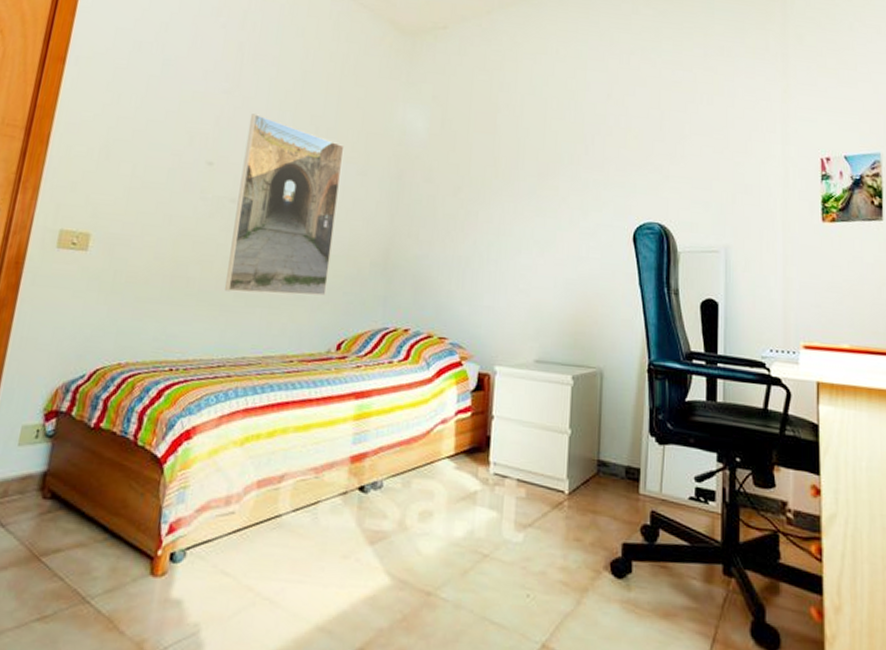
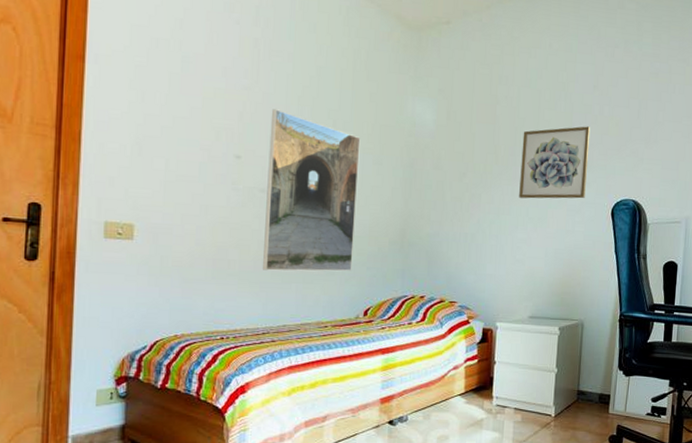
wall art: none [522,138,605,220] -> present [519,126,591,199]

